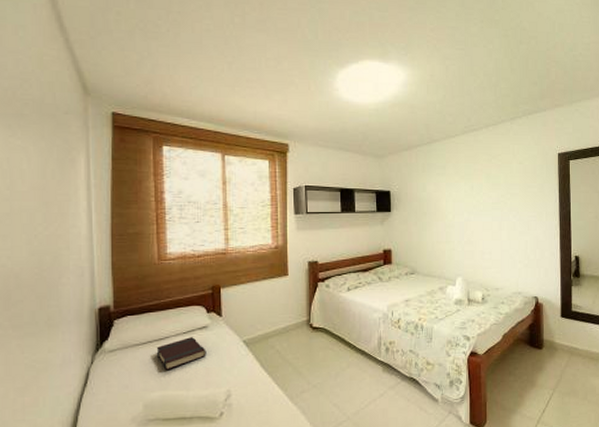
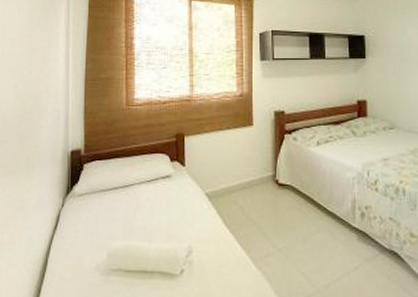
book: present [156,337,206,371] -> none [121,186,169,220]

